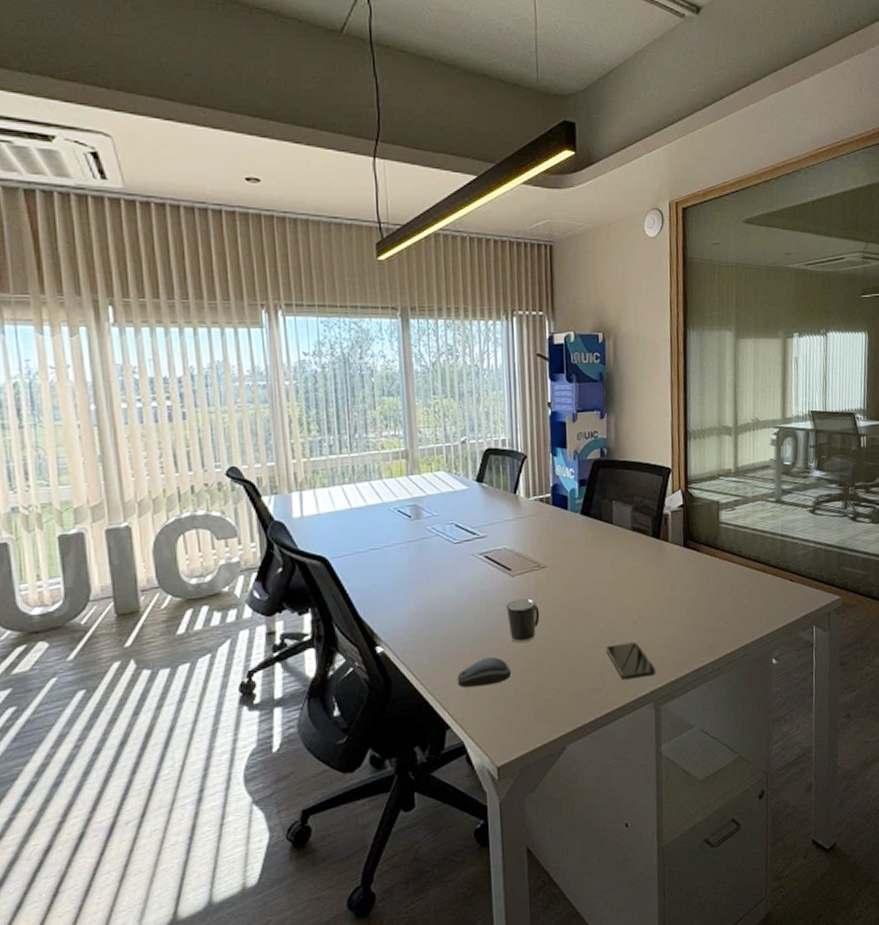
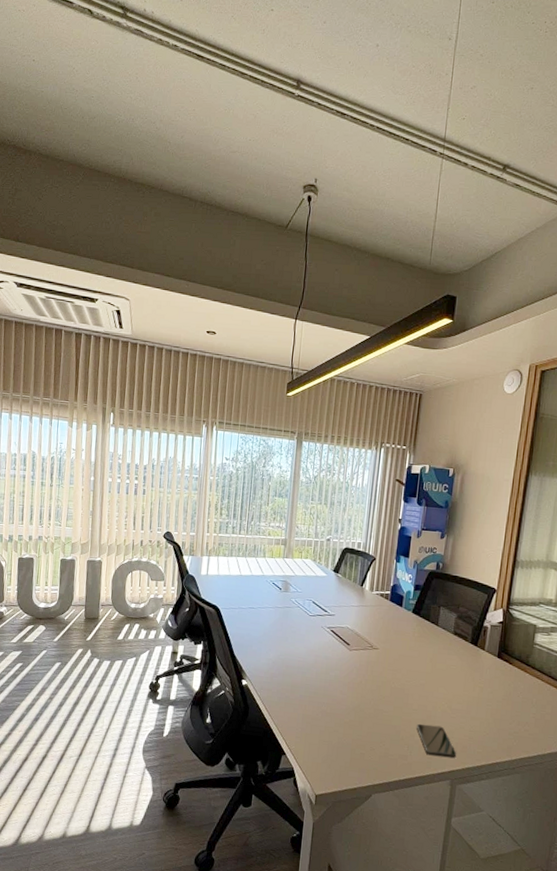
computer mouse: present [457,656,512,688] -> none [296,708,338,730]
mug: present [506,598,540,644] -> none [341,669,367,705]

